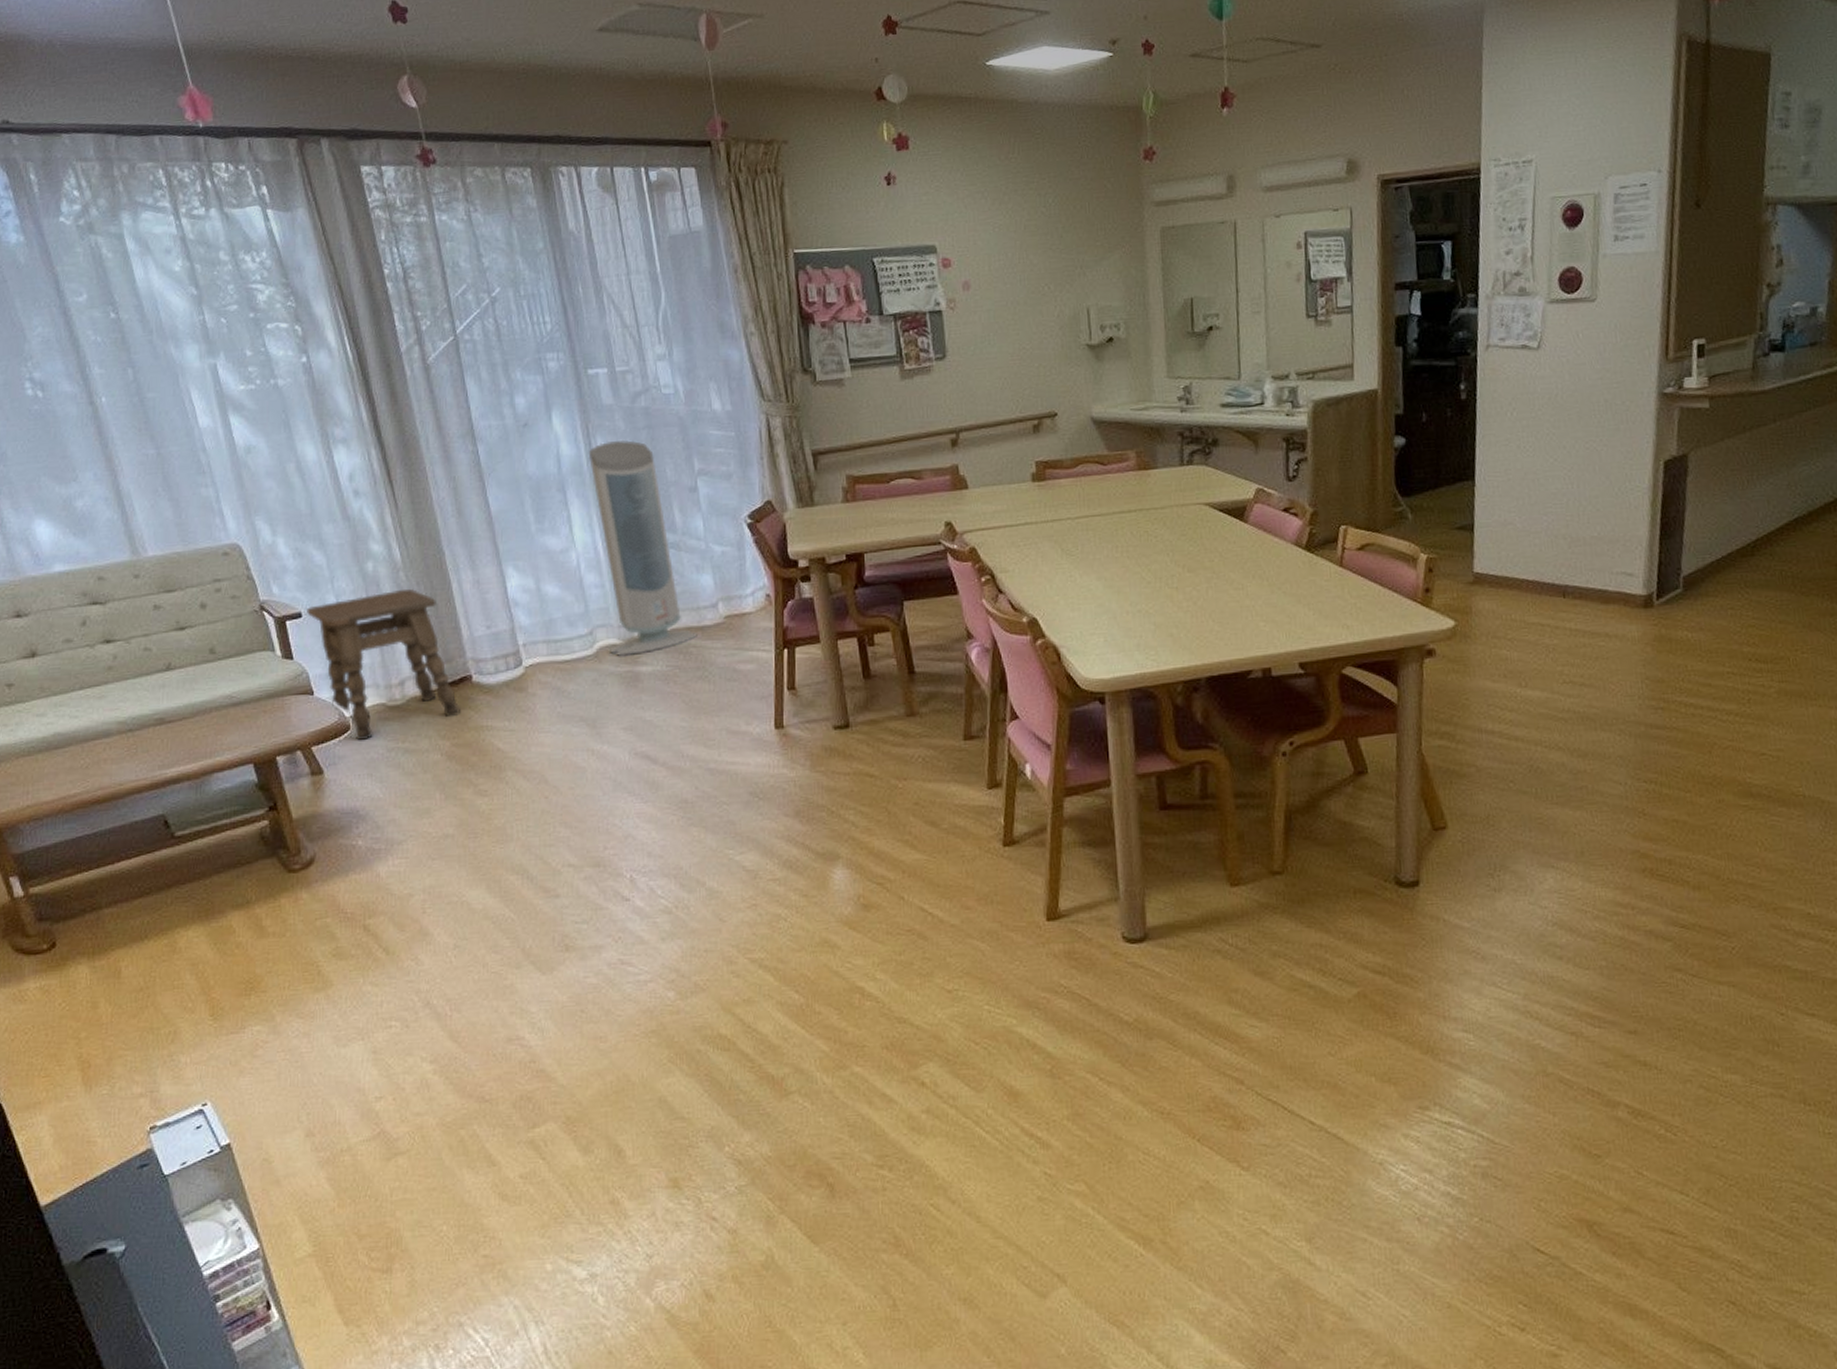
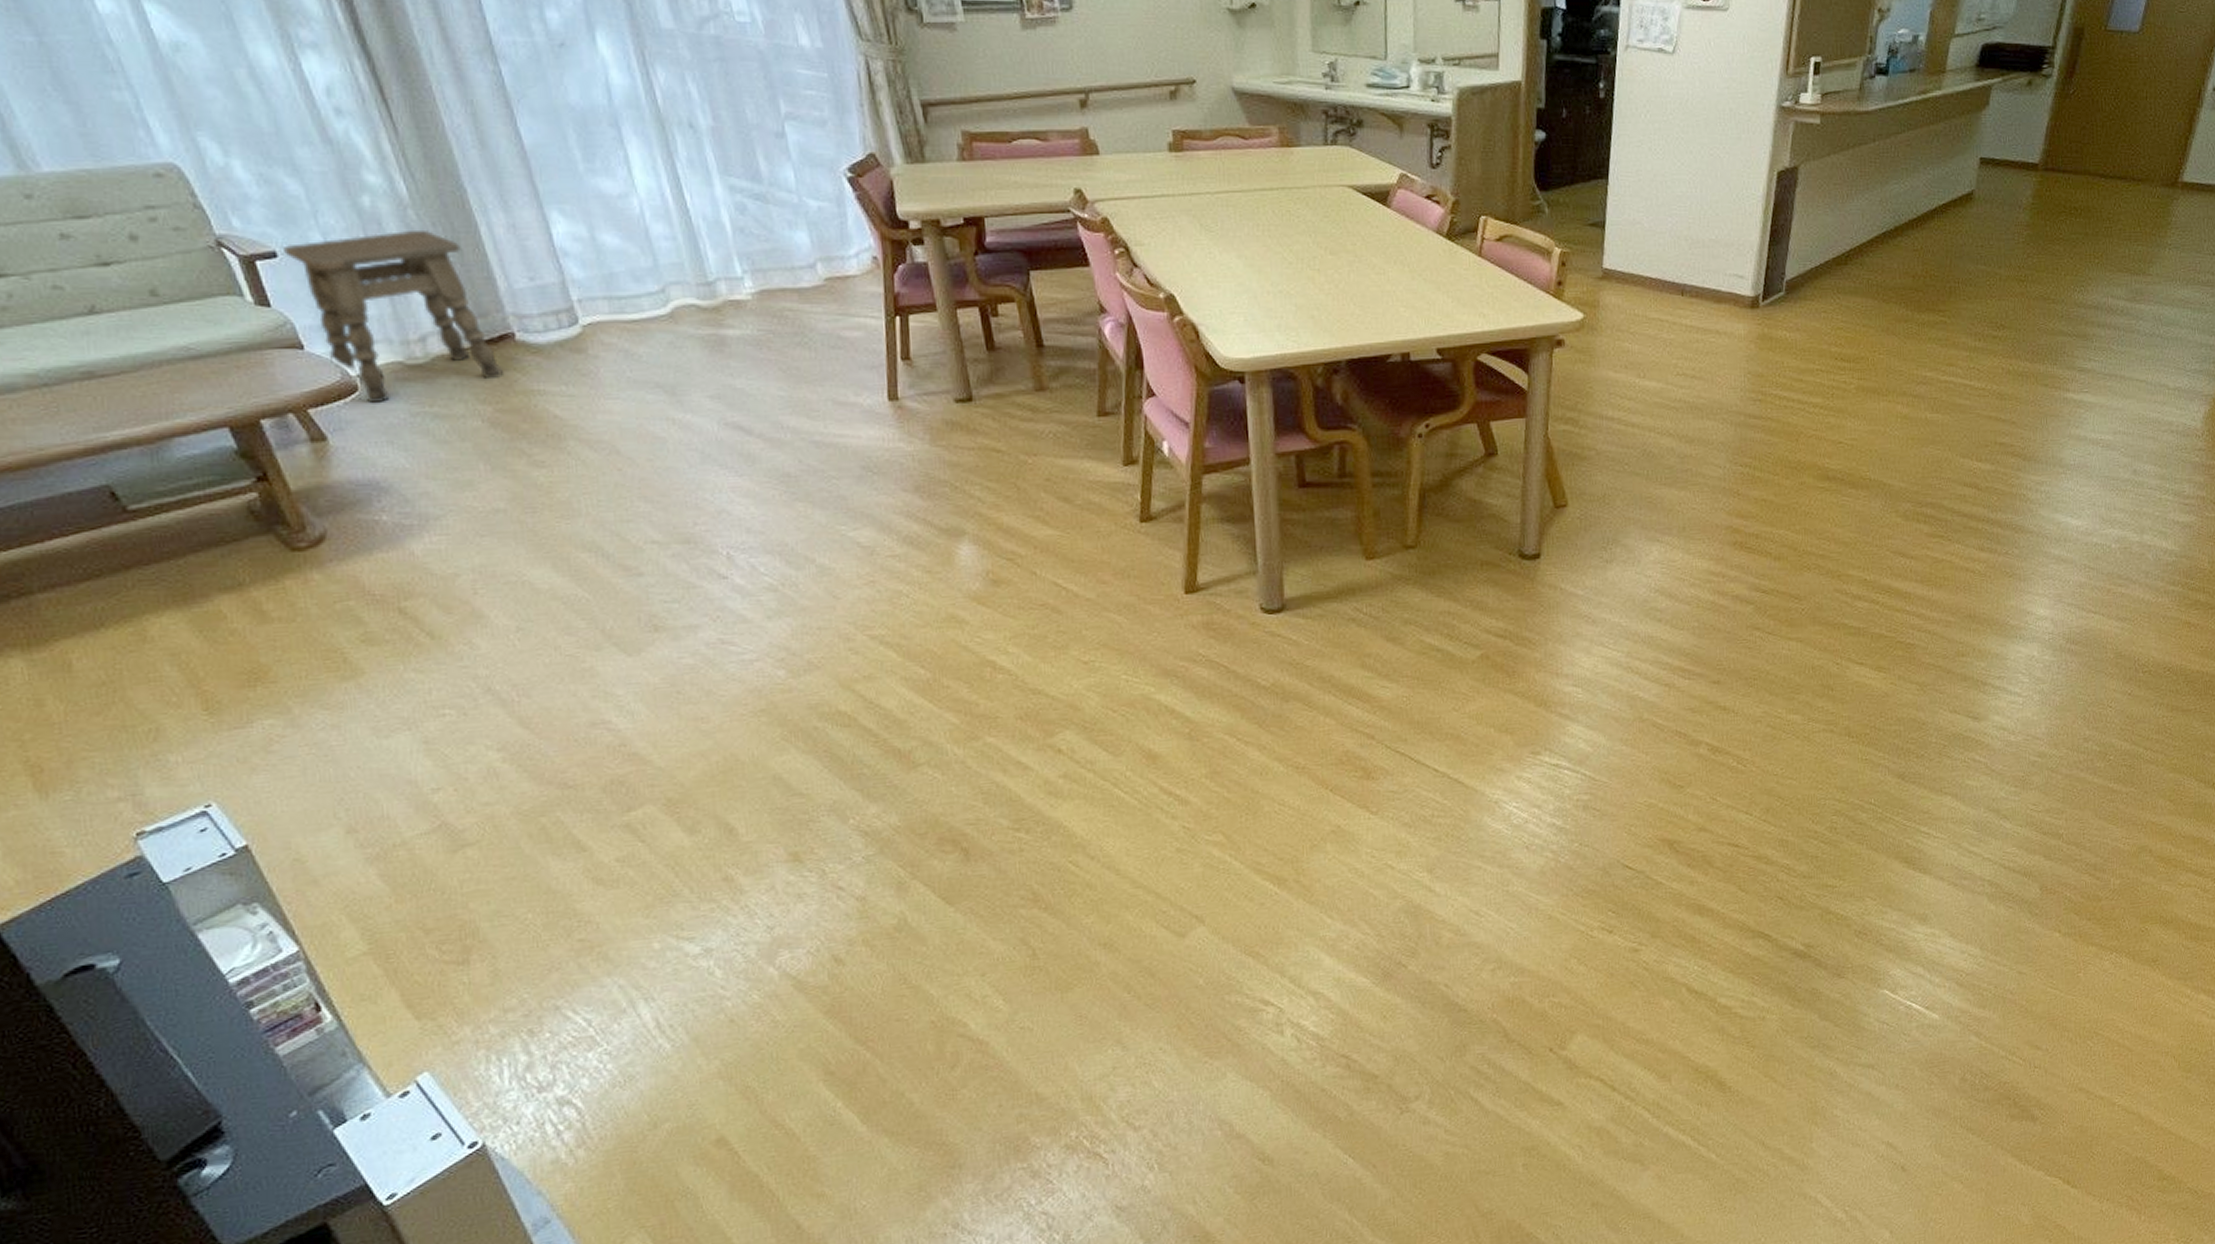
air purifier: present [588,439,699,657] -> none [645,71,795,319]

